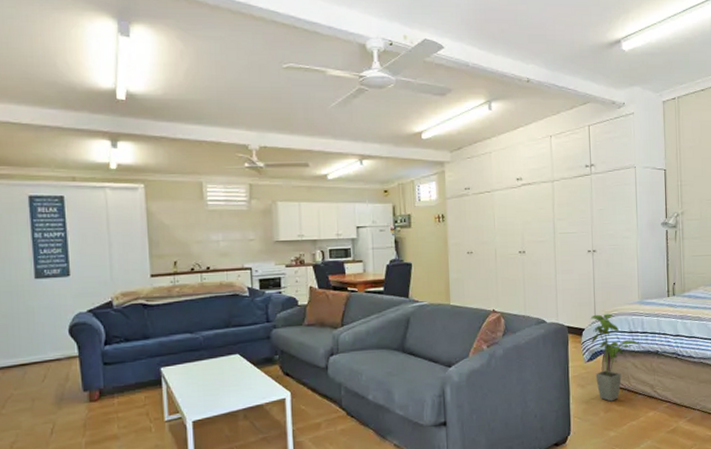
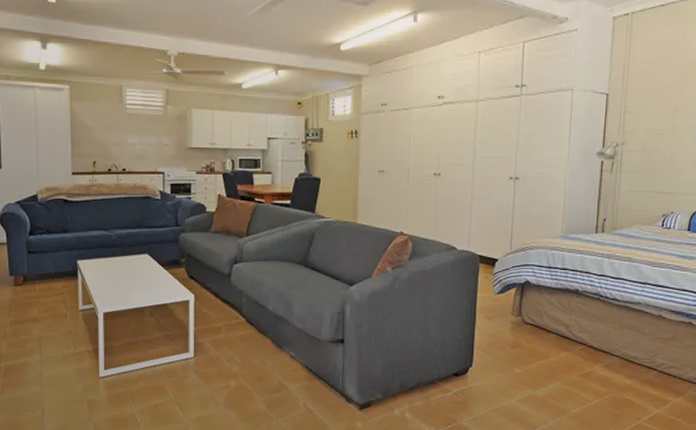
house plant: present [590,313,641,402] -> none [504,245,560,337]

